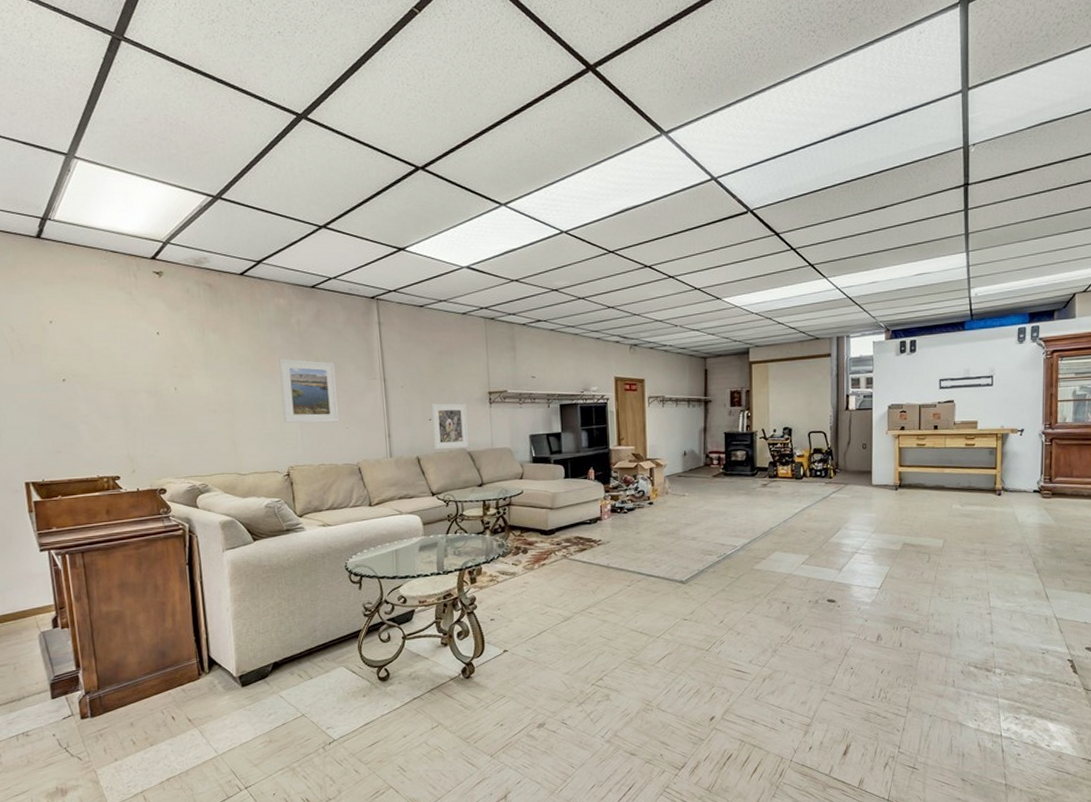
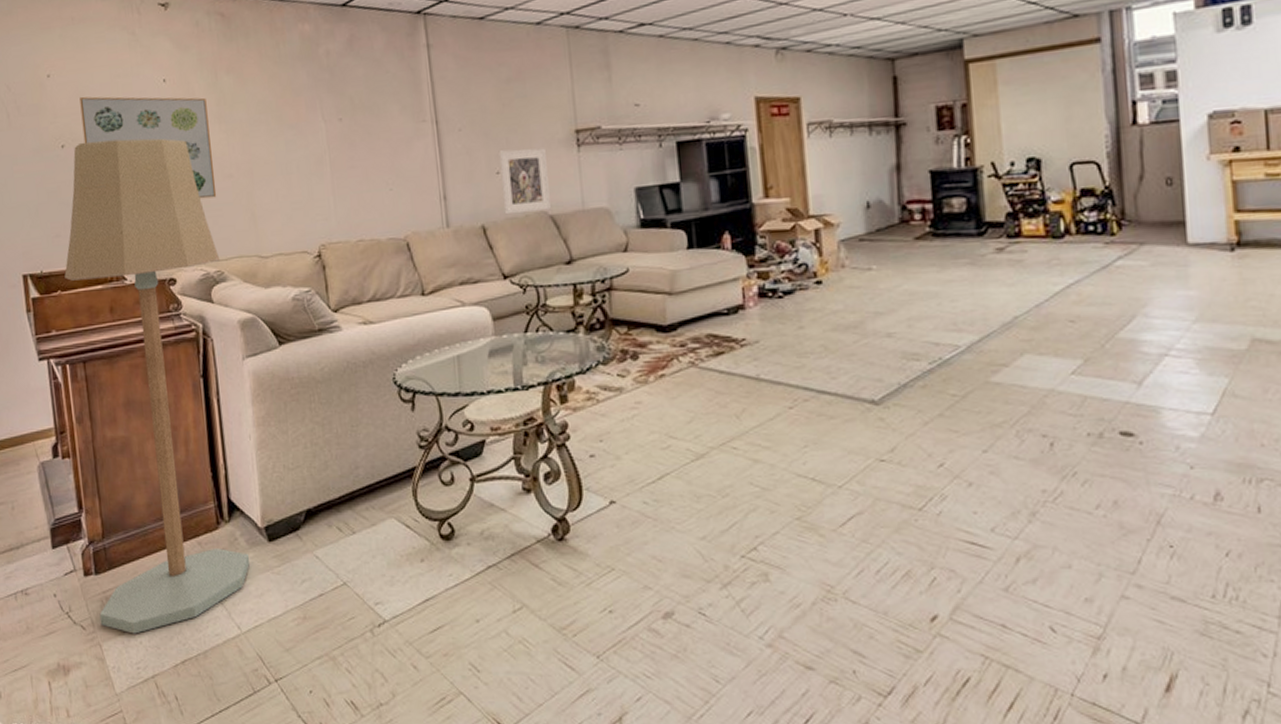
floor lamp: none [65,377,225,761] -> present [64,138,249,634]
wall art: none [80,341,203,428] -> present [79,96,217,199]
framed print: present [279,358,340,424] -> none [305,102,381,187]

